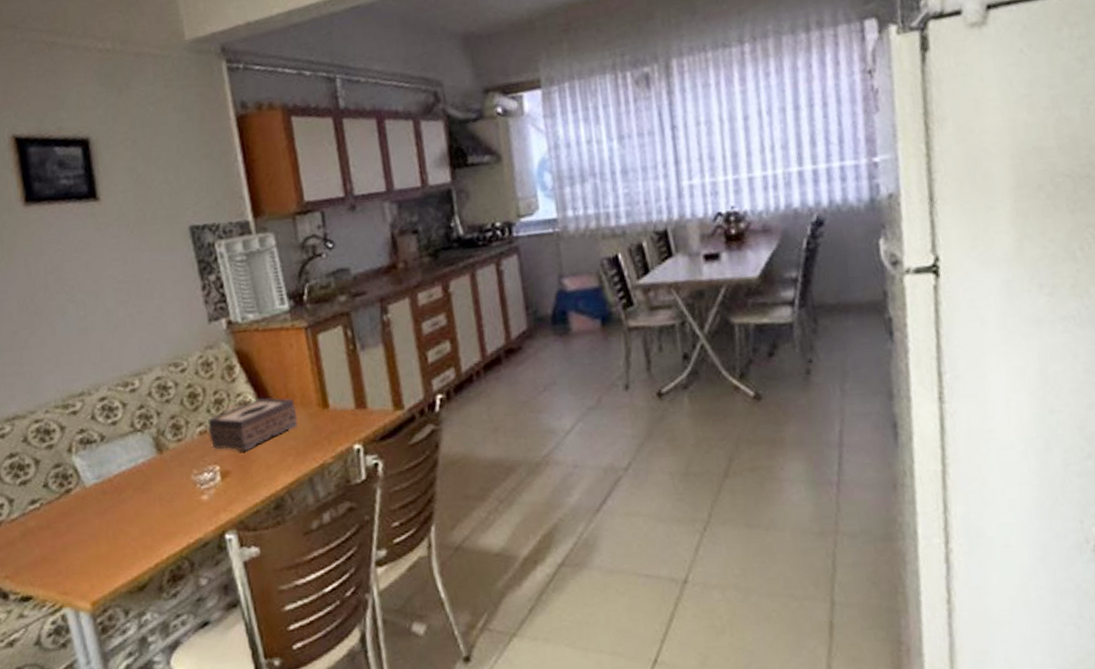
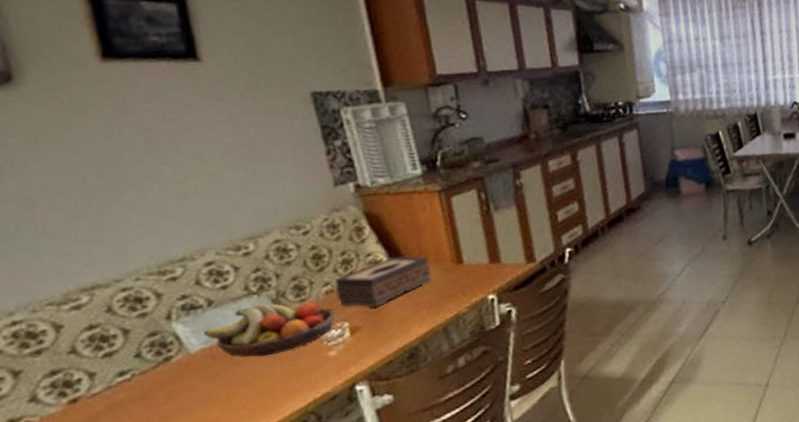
fruit bowl: none [96,440,208,496] -> present [202,302,335,358]

